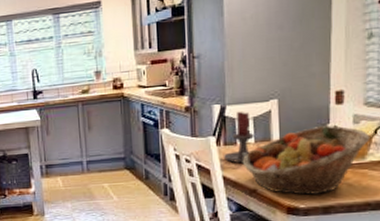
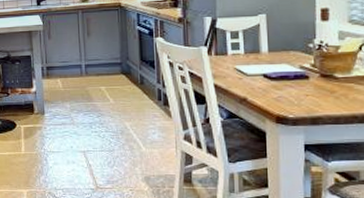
candle holder: present [223,111,254,164] -> none [214,23,244,73]
fruit basket: present [242,125,371,196] -> none [232,41,356,107]

